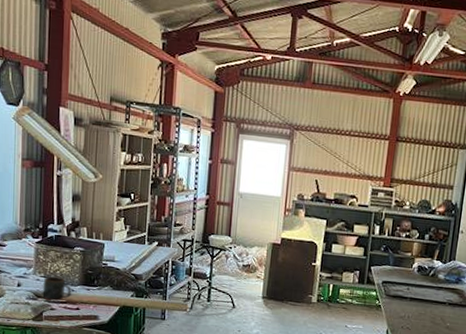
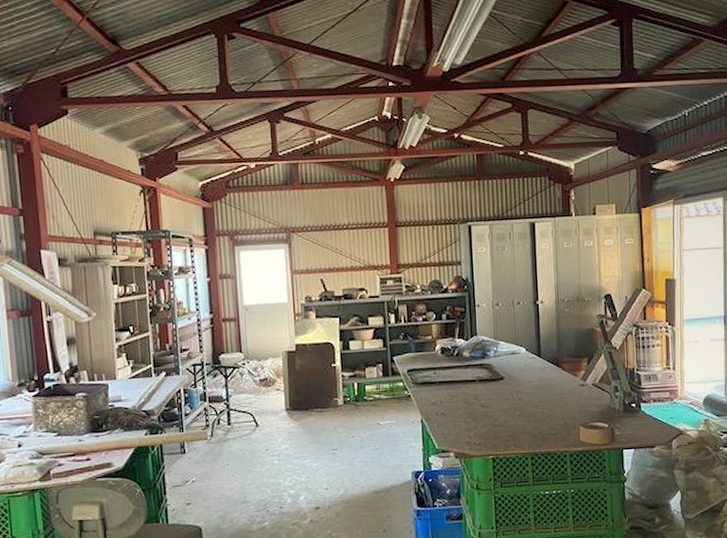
mug: present [42,276,72,301] -> none [46,428,80,457]

